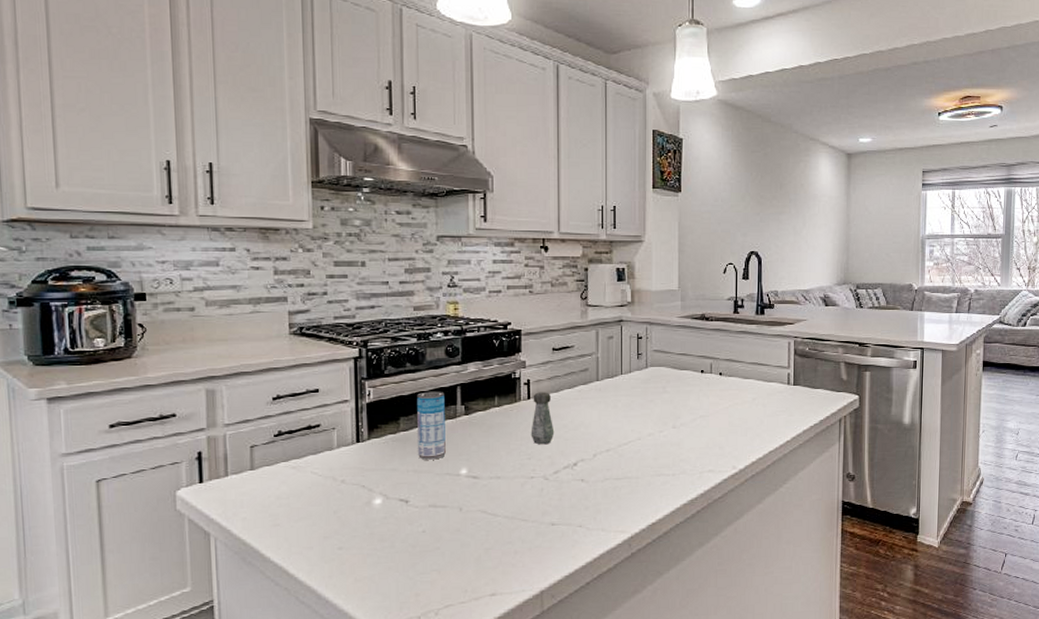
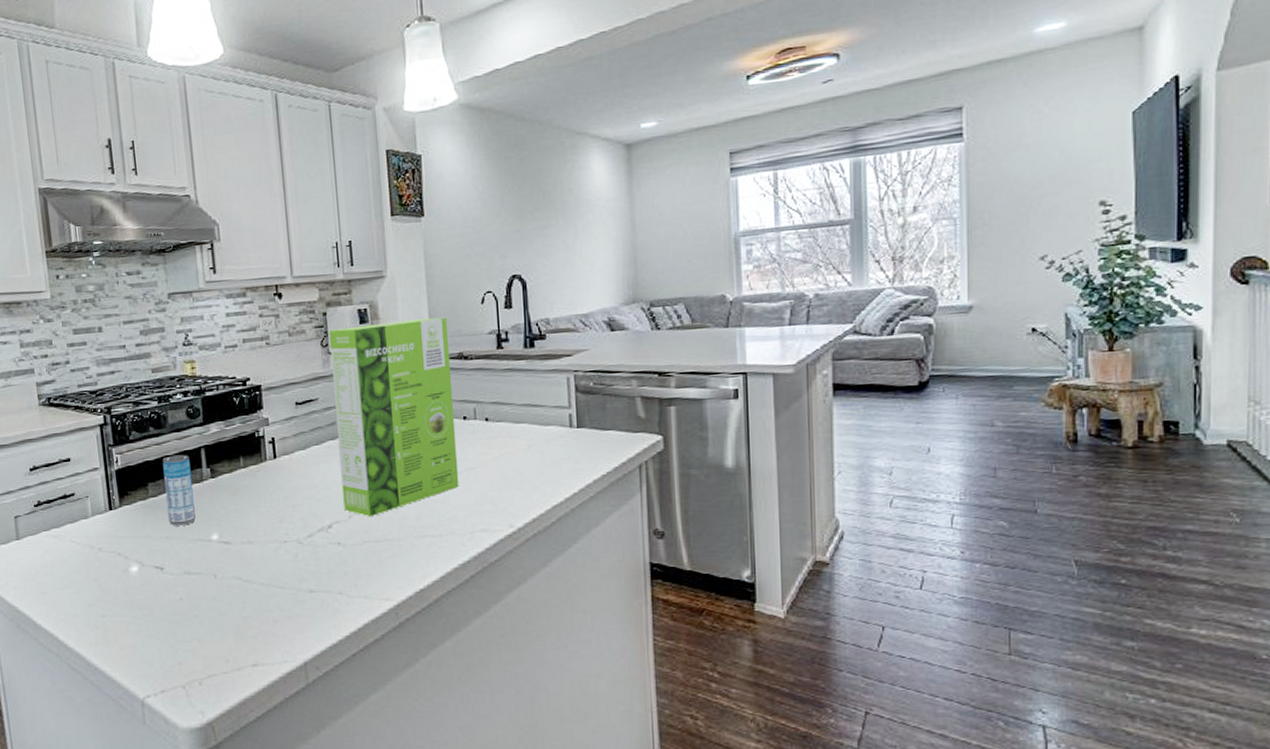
salt shaker: present [531,392,555,445] -> none [279,450,305,507]
cake mix box: none [589,282,694,457] -> present [329,317,460,517]

